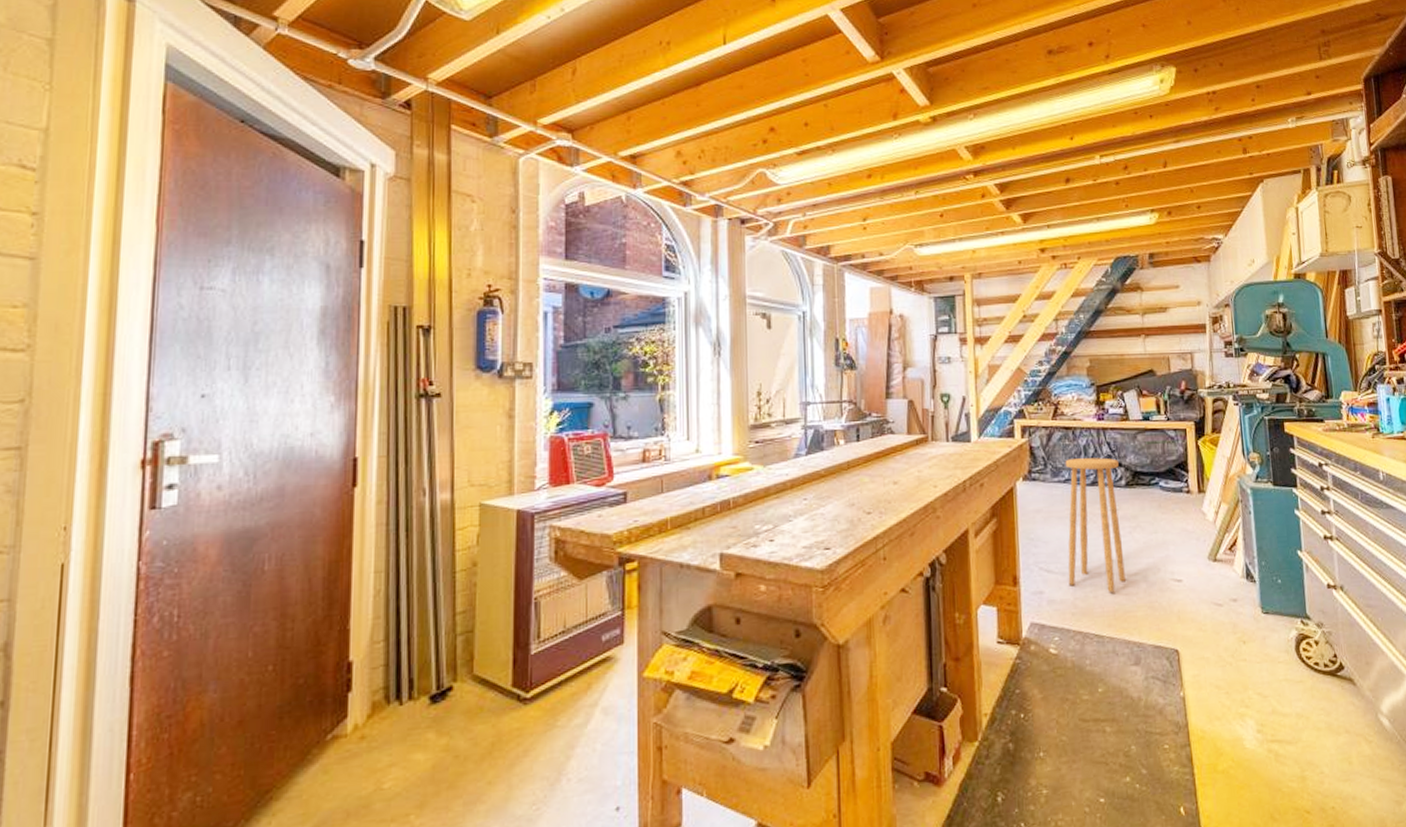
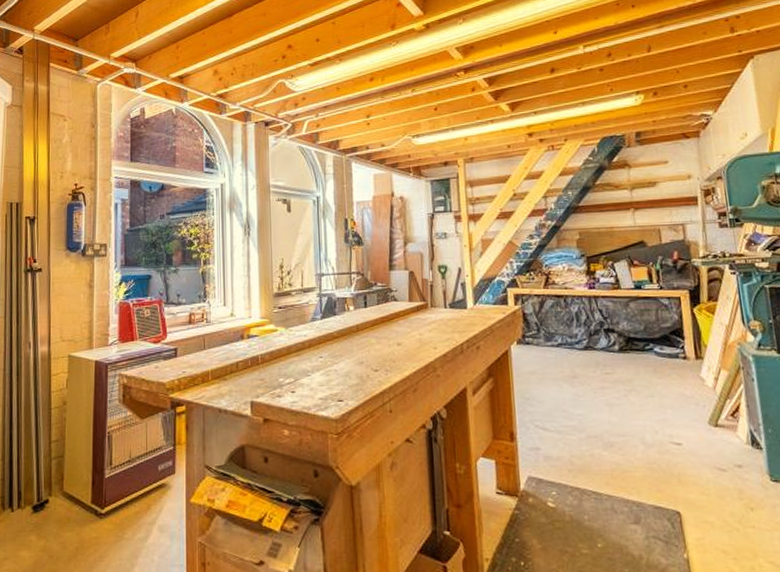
stool: present [1065,457,1126,593] -> none [557,324,622,453]

